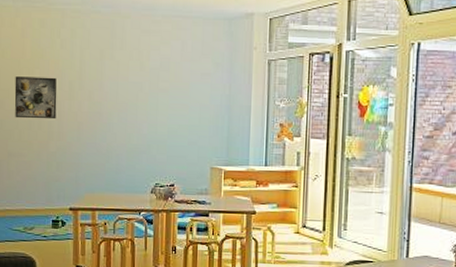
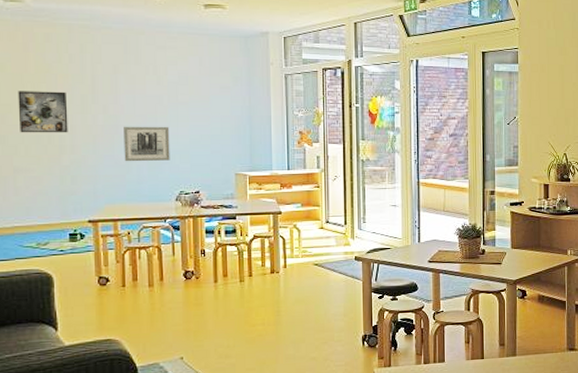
wall art: none [105,113,149,151] -> present [124,126,170,162]

